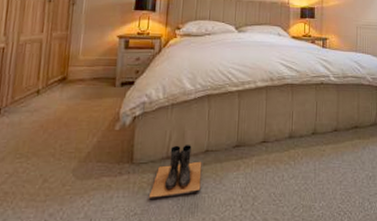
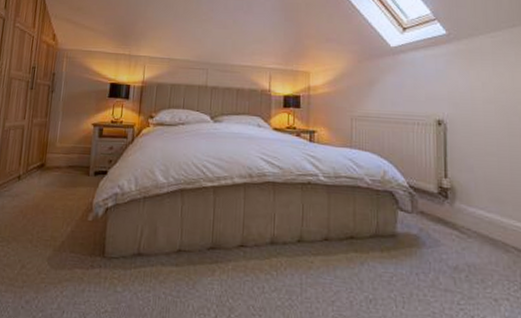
boots: present [148,145,202,198] -> none [119,241,174,297]

